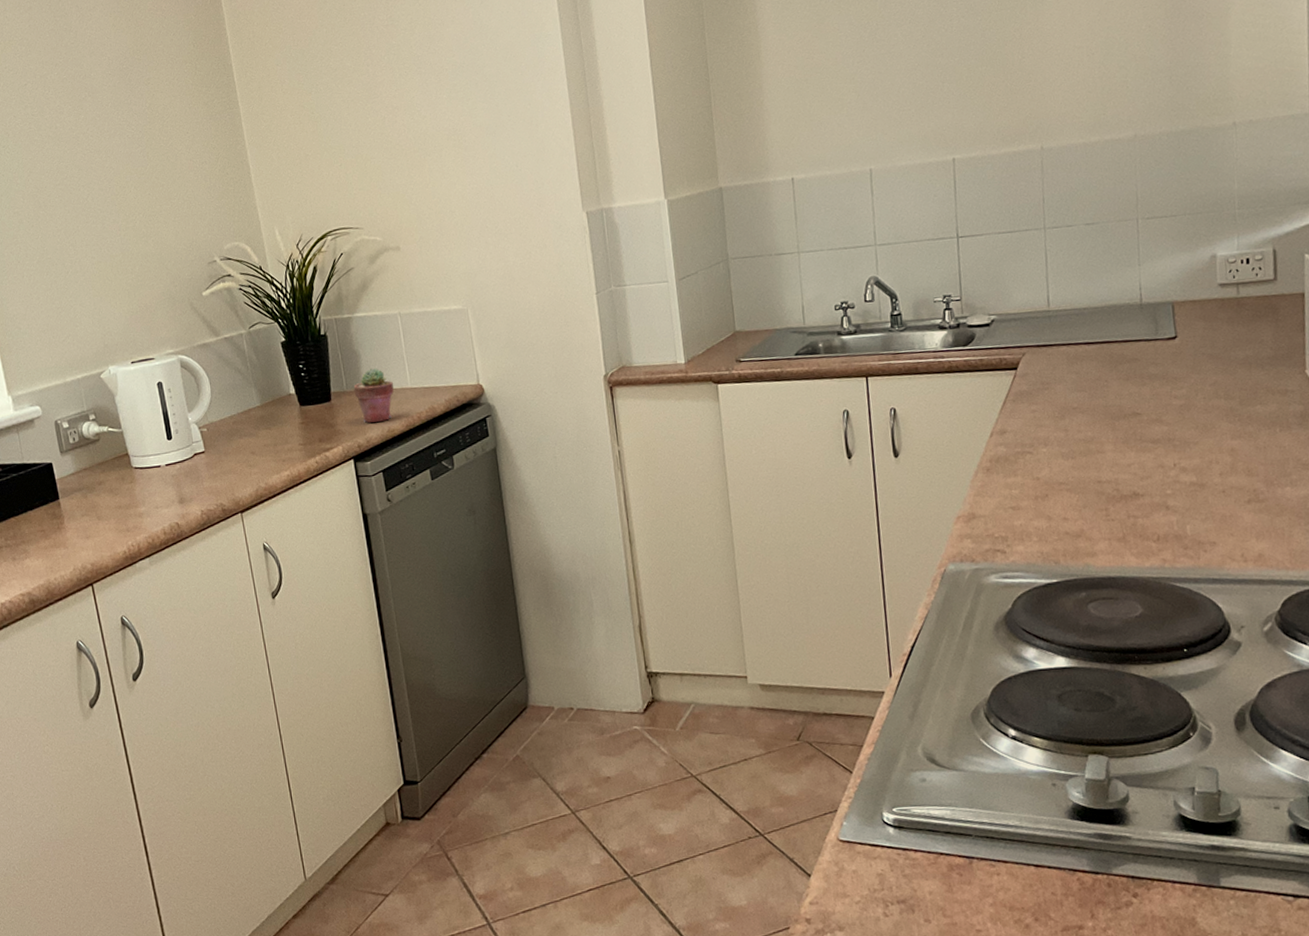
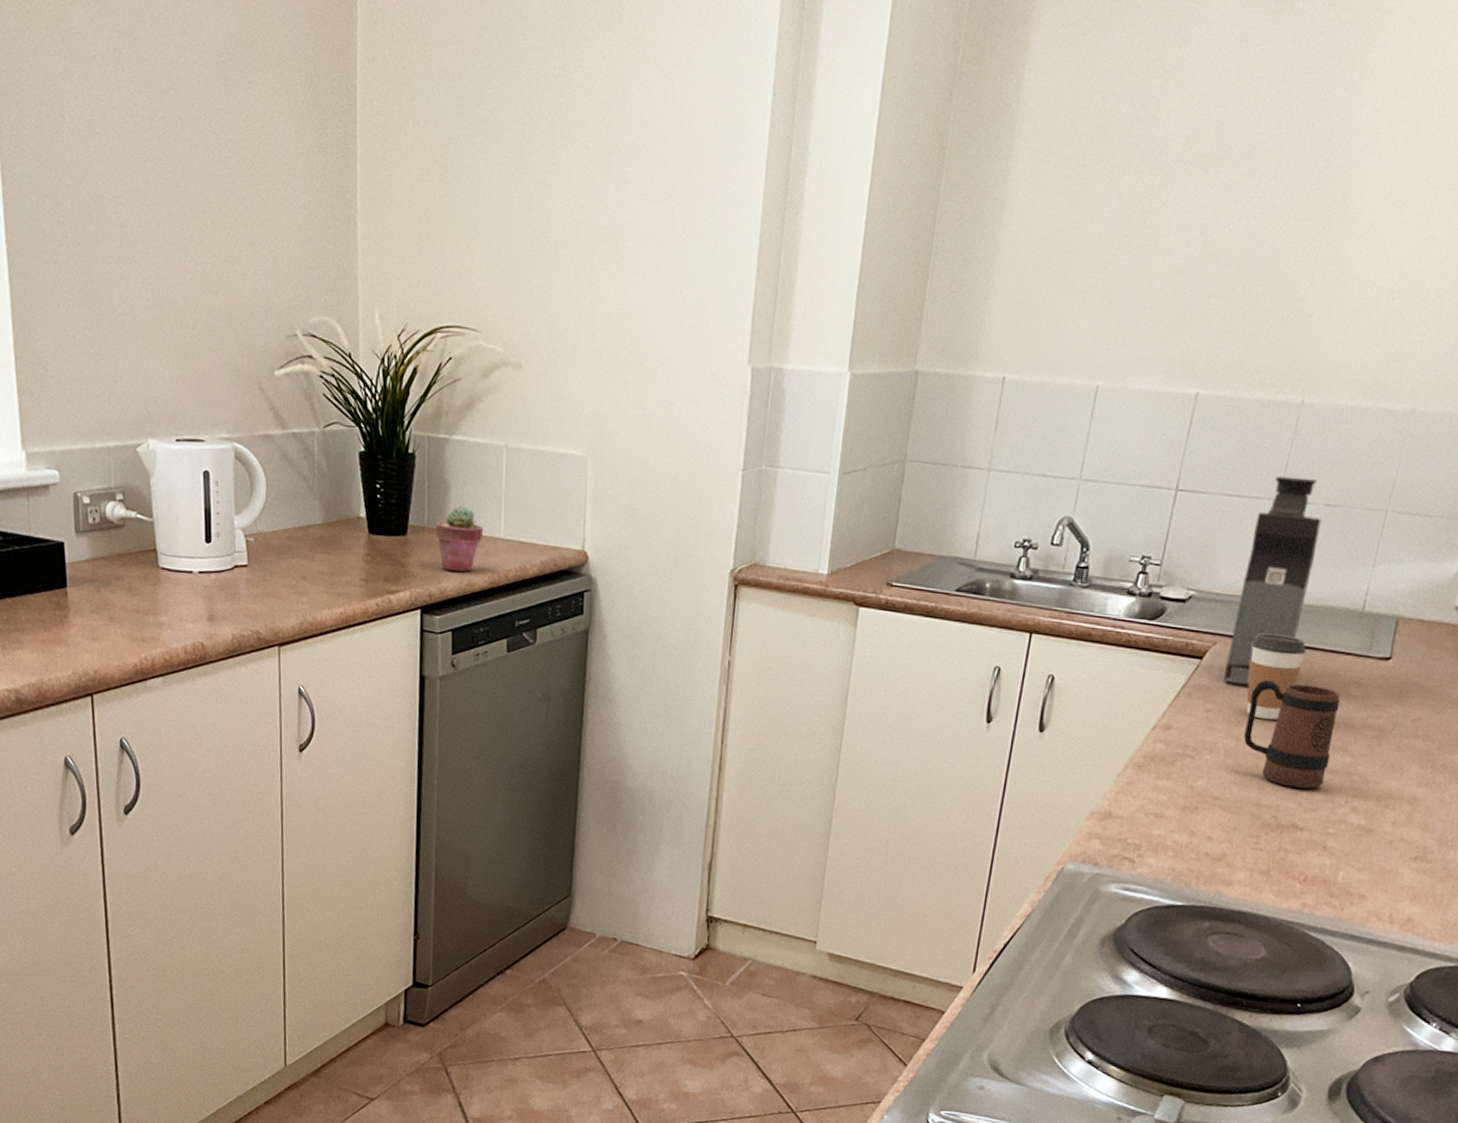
coffee maker: none [1030,206,1092,384] -> present [1224,476,1322,686]
coffee cup: none [1056,336,1104,410] -> present [1246,633,1307,721]
mug: none [1066,372,1151,462] -> present [1243,680,1341,789]

